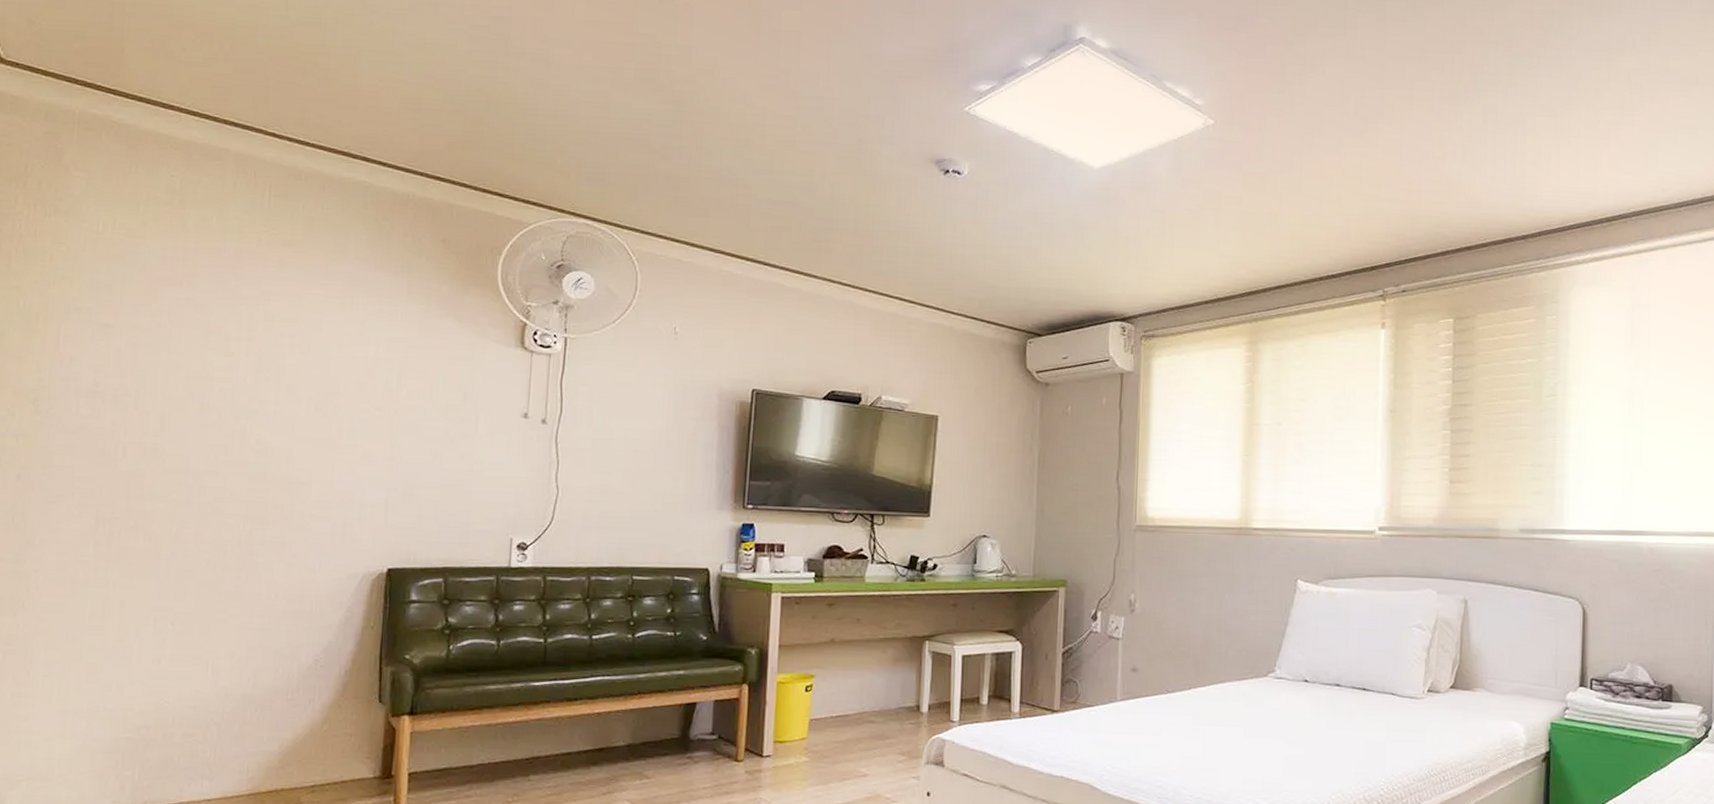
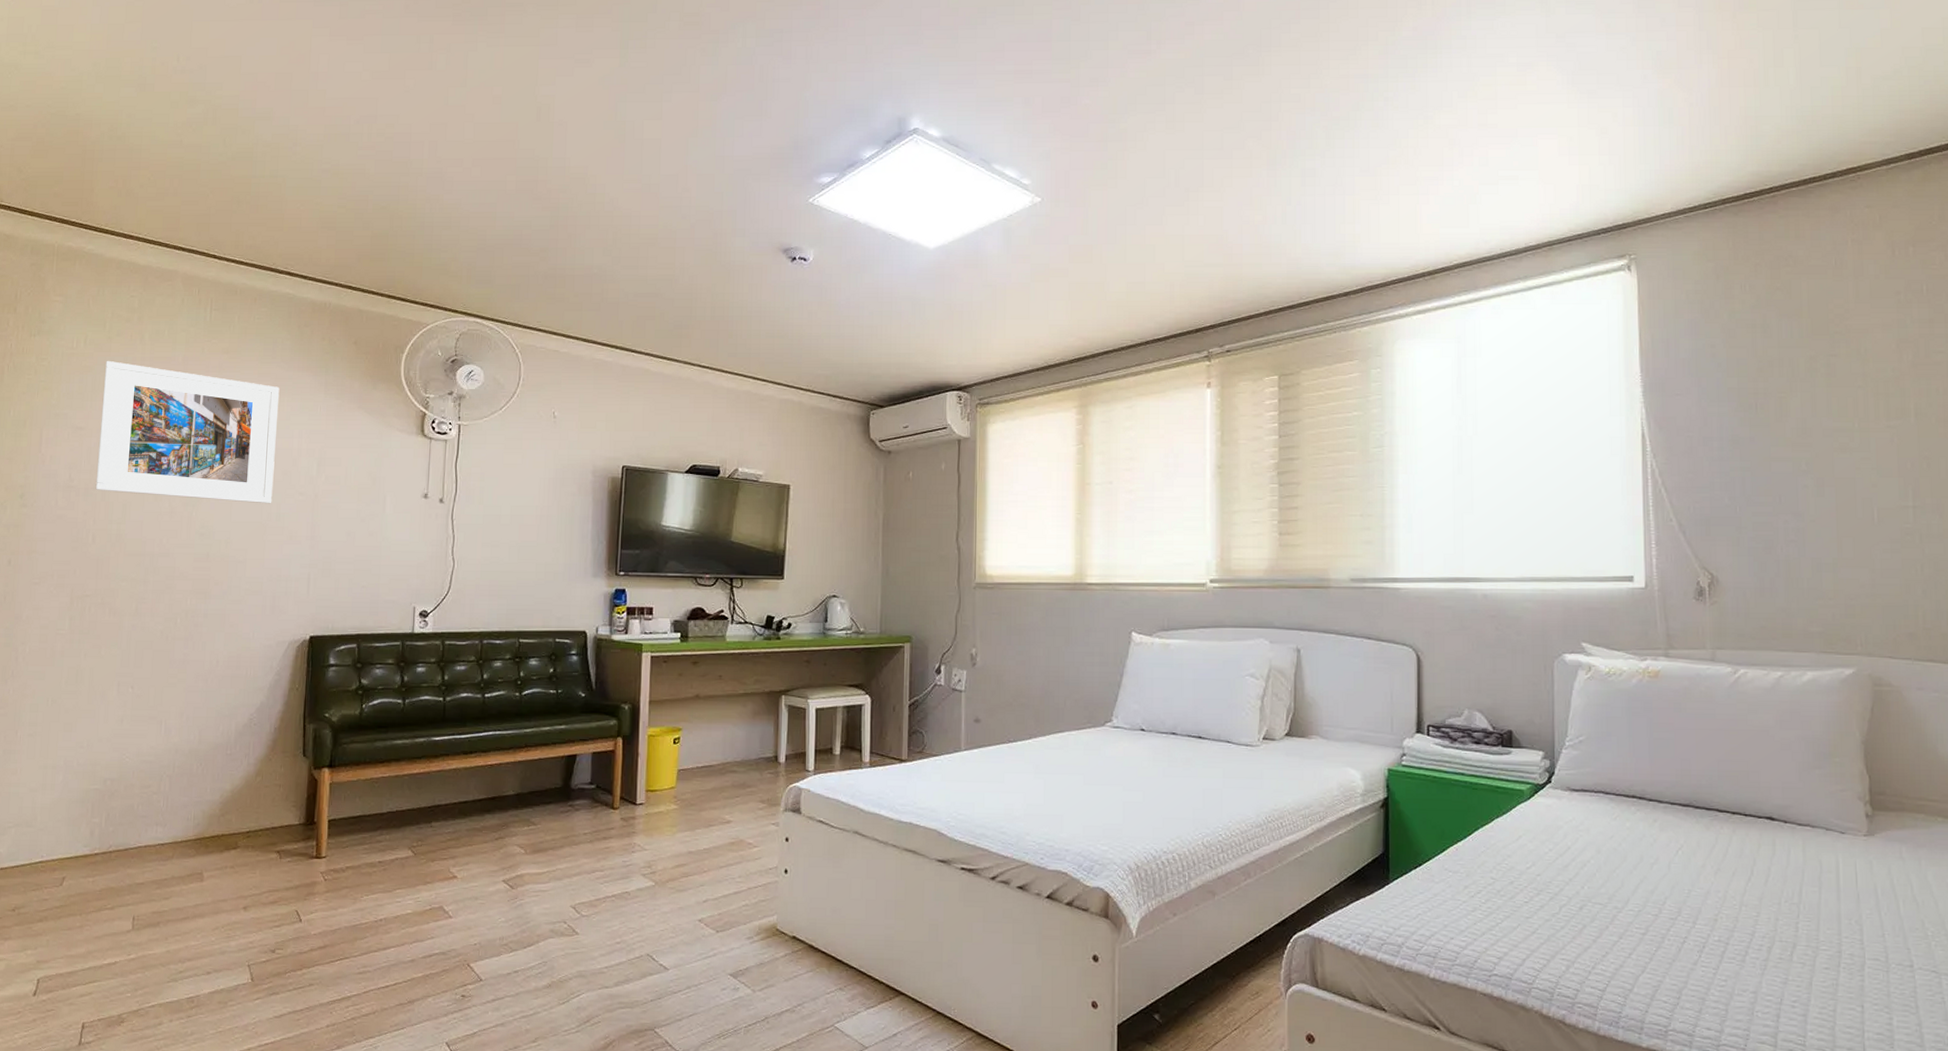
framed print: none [126,248,353,419] -> present [95,360,280,504]

